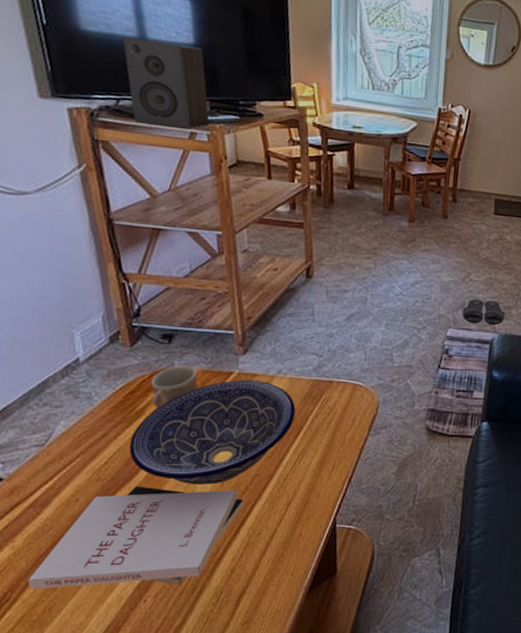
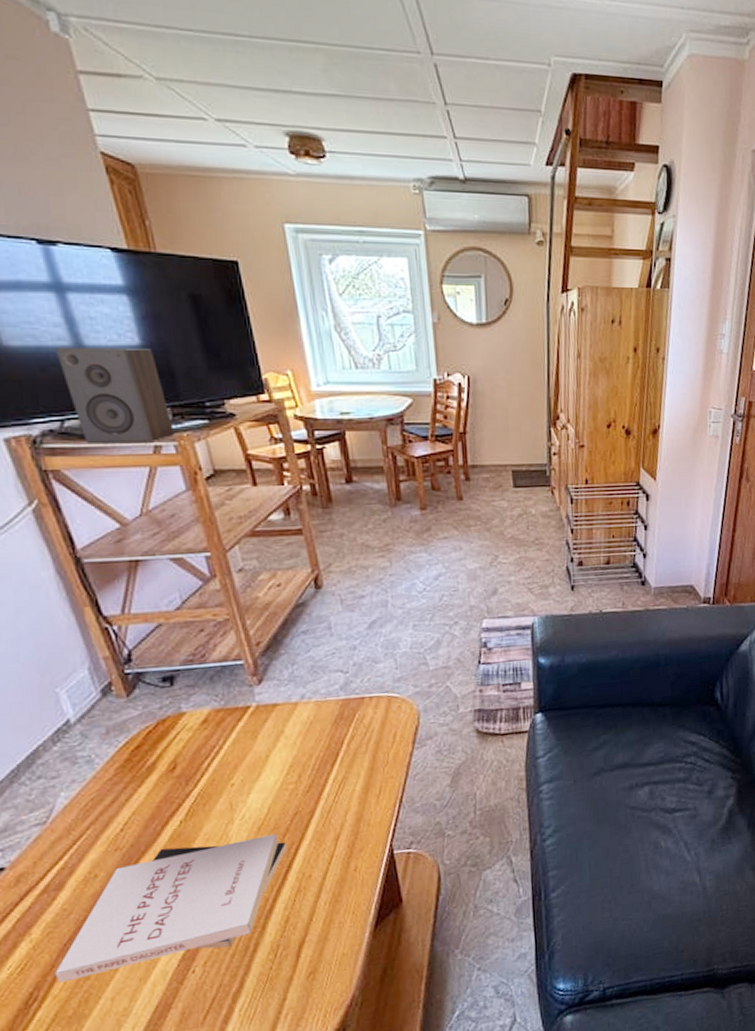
decorative bowl: present [129,380,296,485] -> none [145,710,329,837]
mug: present [151,365,199,409] -> none [158,707,214,761]
slippers: present [462,299,506,325] -> none [494,581,543,609]

